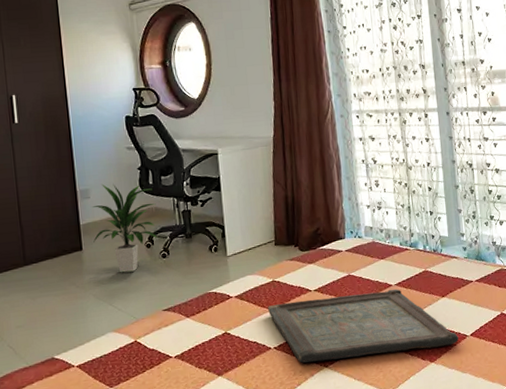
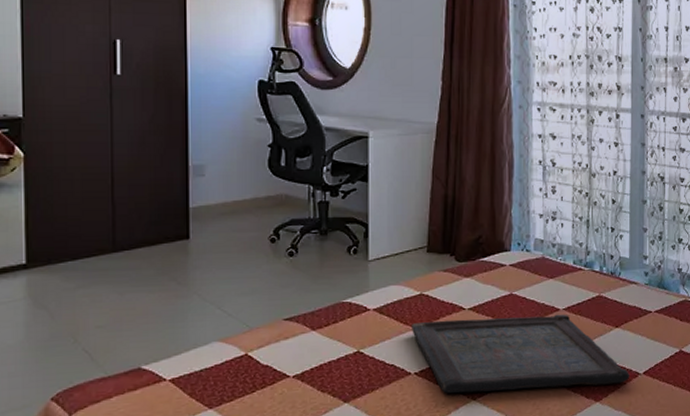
indoor plant: present [92,183,158,273] -> none [204,160,287,271]

